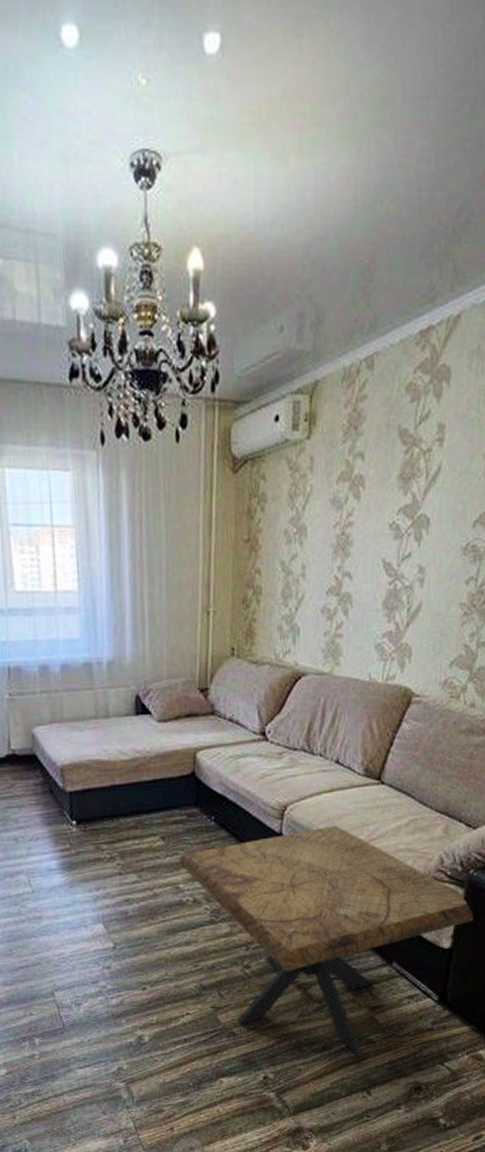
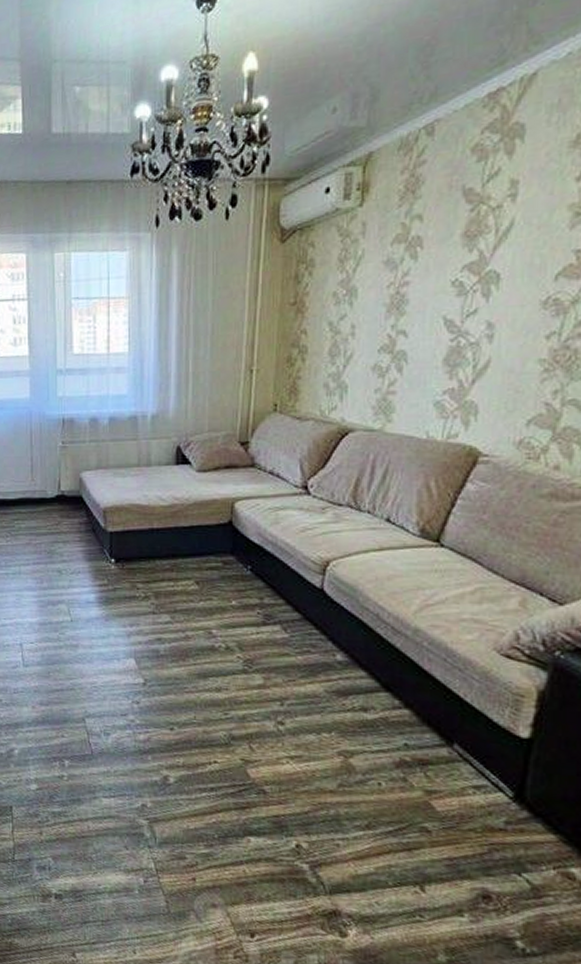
side table: present [179,825,473,1057] -> none [212,586,560,845]

